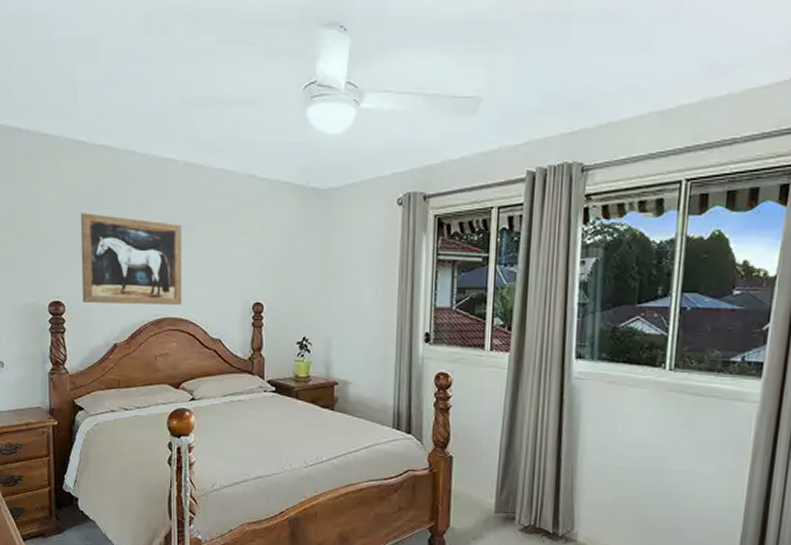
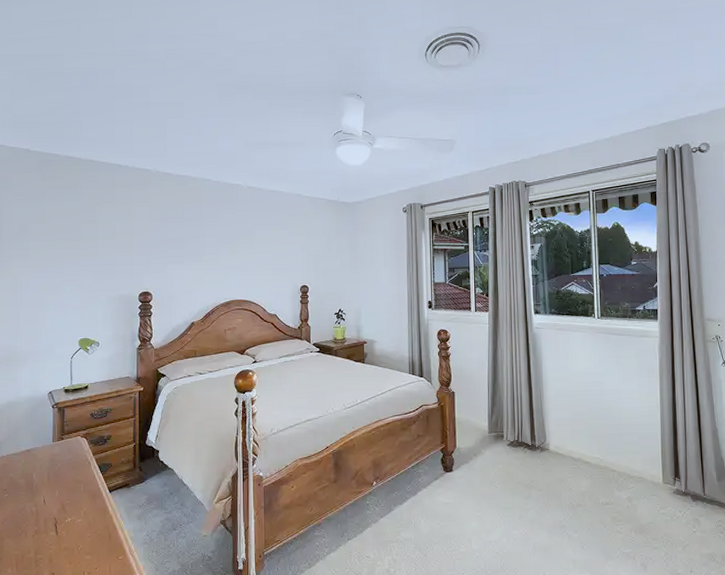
wall art: present [80,213,182,305] -> none [166,224,246,292]

